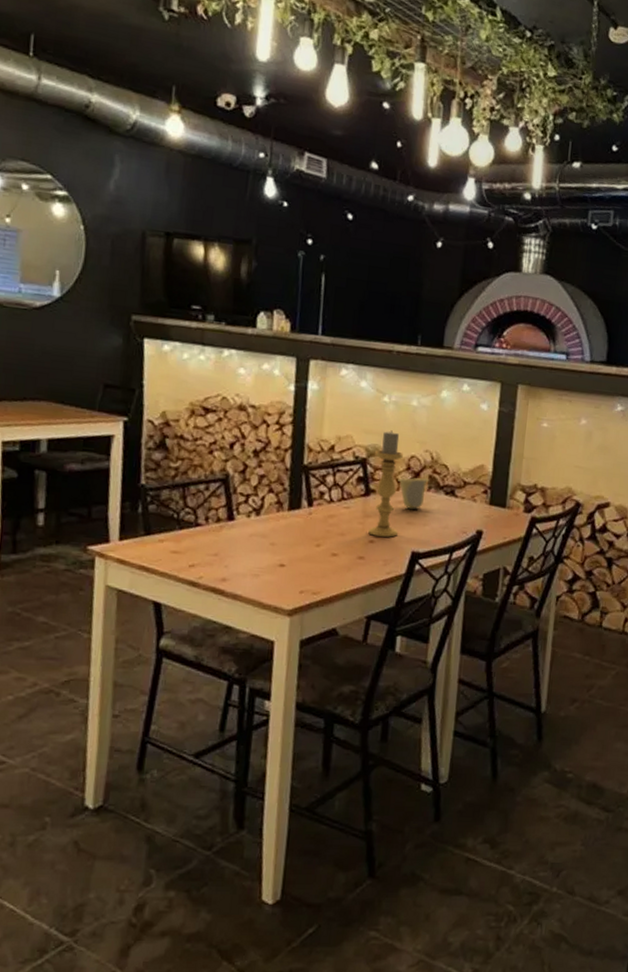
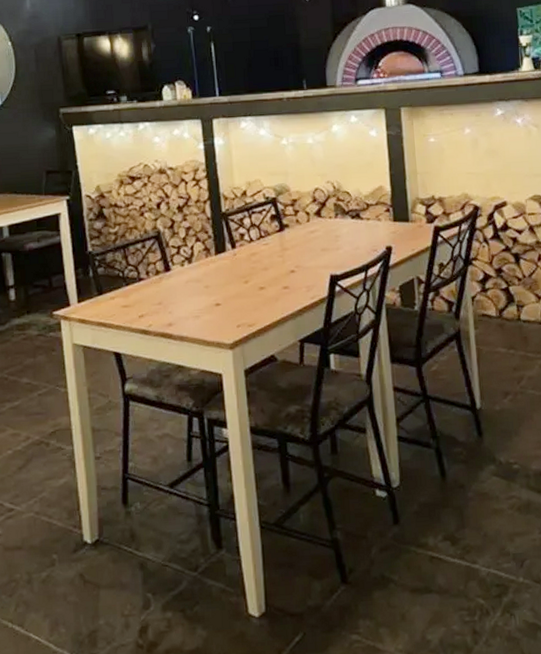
candle holder: present [368,430,403,537] -> none [283,169,315,266]
cup: present [398,477,429,509] -> none [307,206,335,237]

